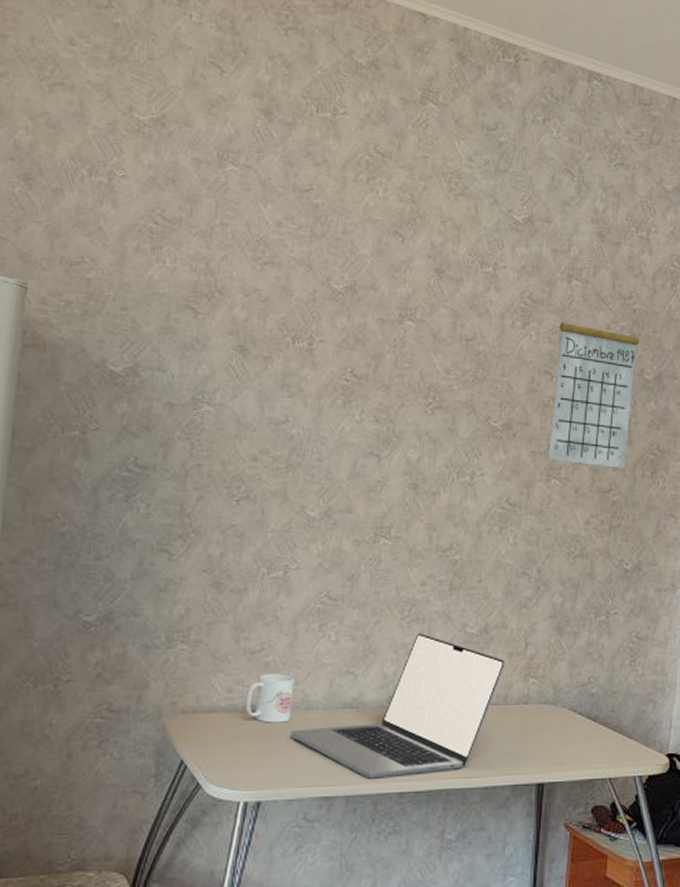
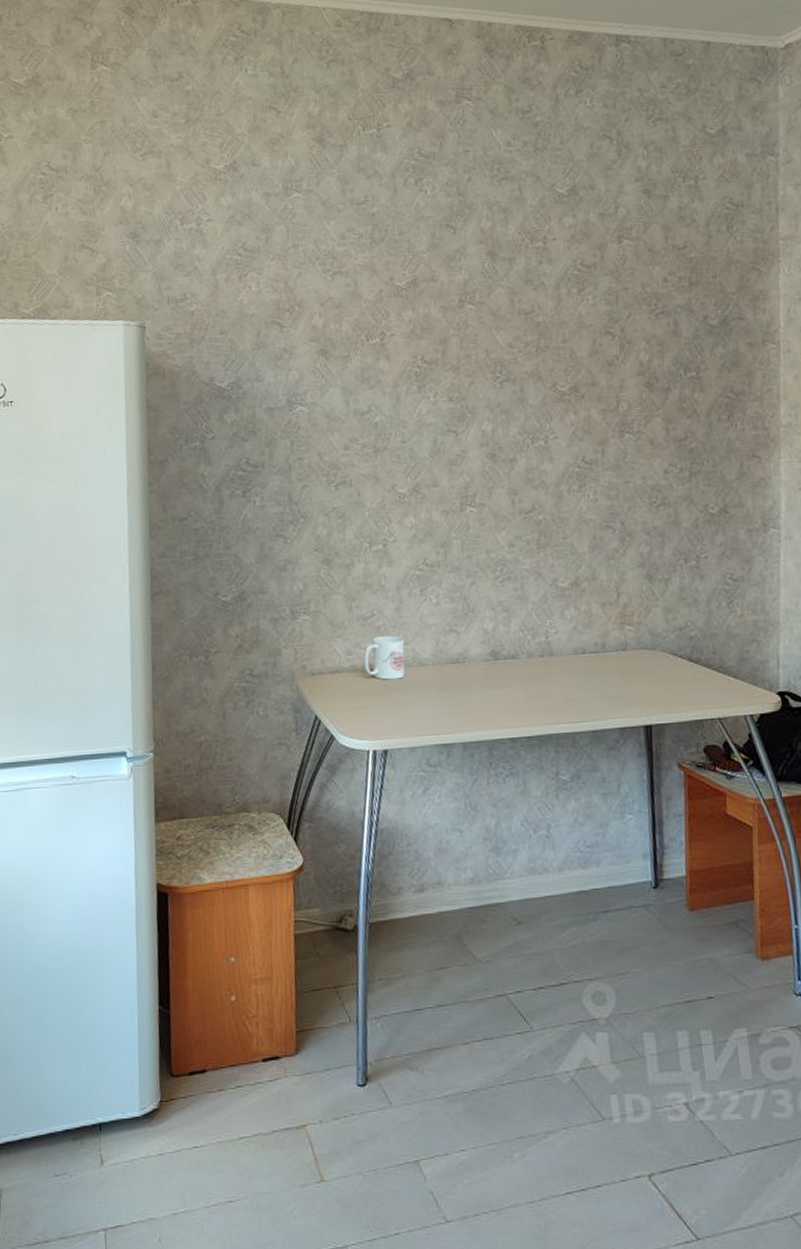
laptop: present [290,634,506,779] -> none [406,591,600,727]
calendar: present [548,299,640,468] -> none [614,253,700,417]

